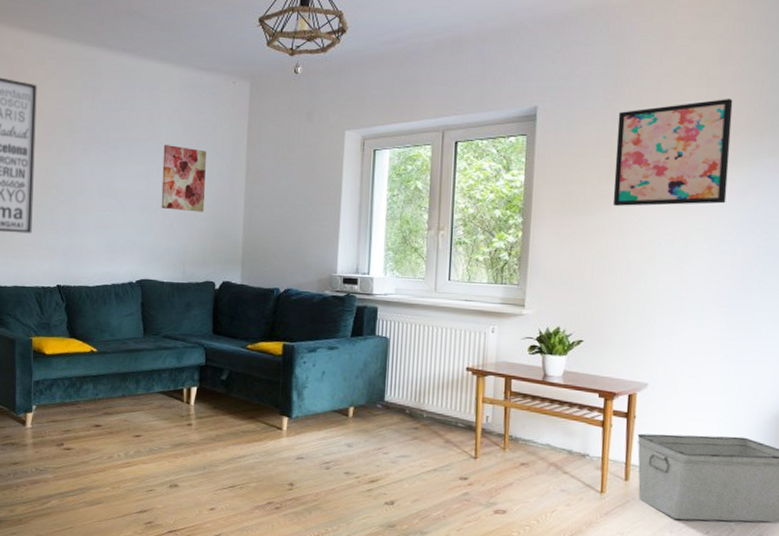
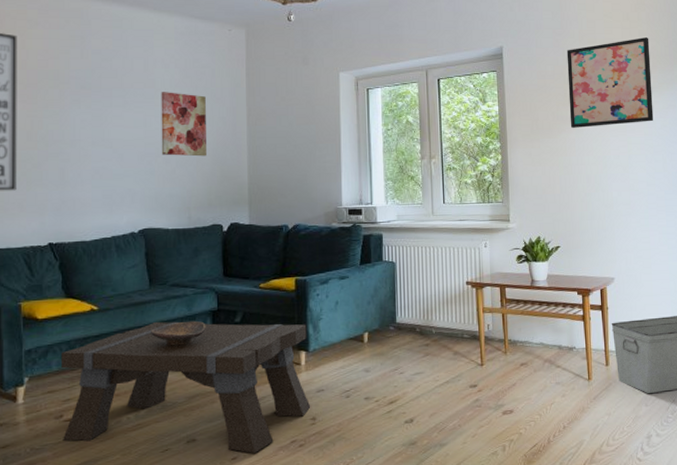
coffee table: none [62,369,291,507] -> present [62,321,311,453]
decorative bowl: none [143,372,193,395] -> present [151,320,206,346]

